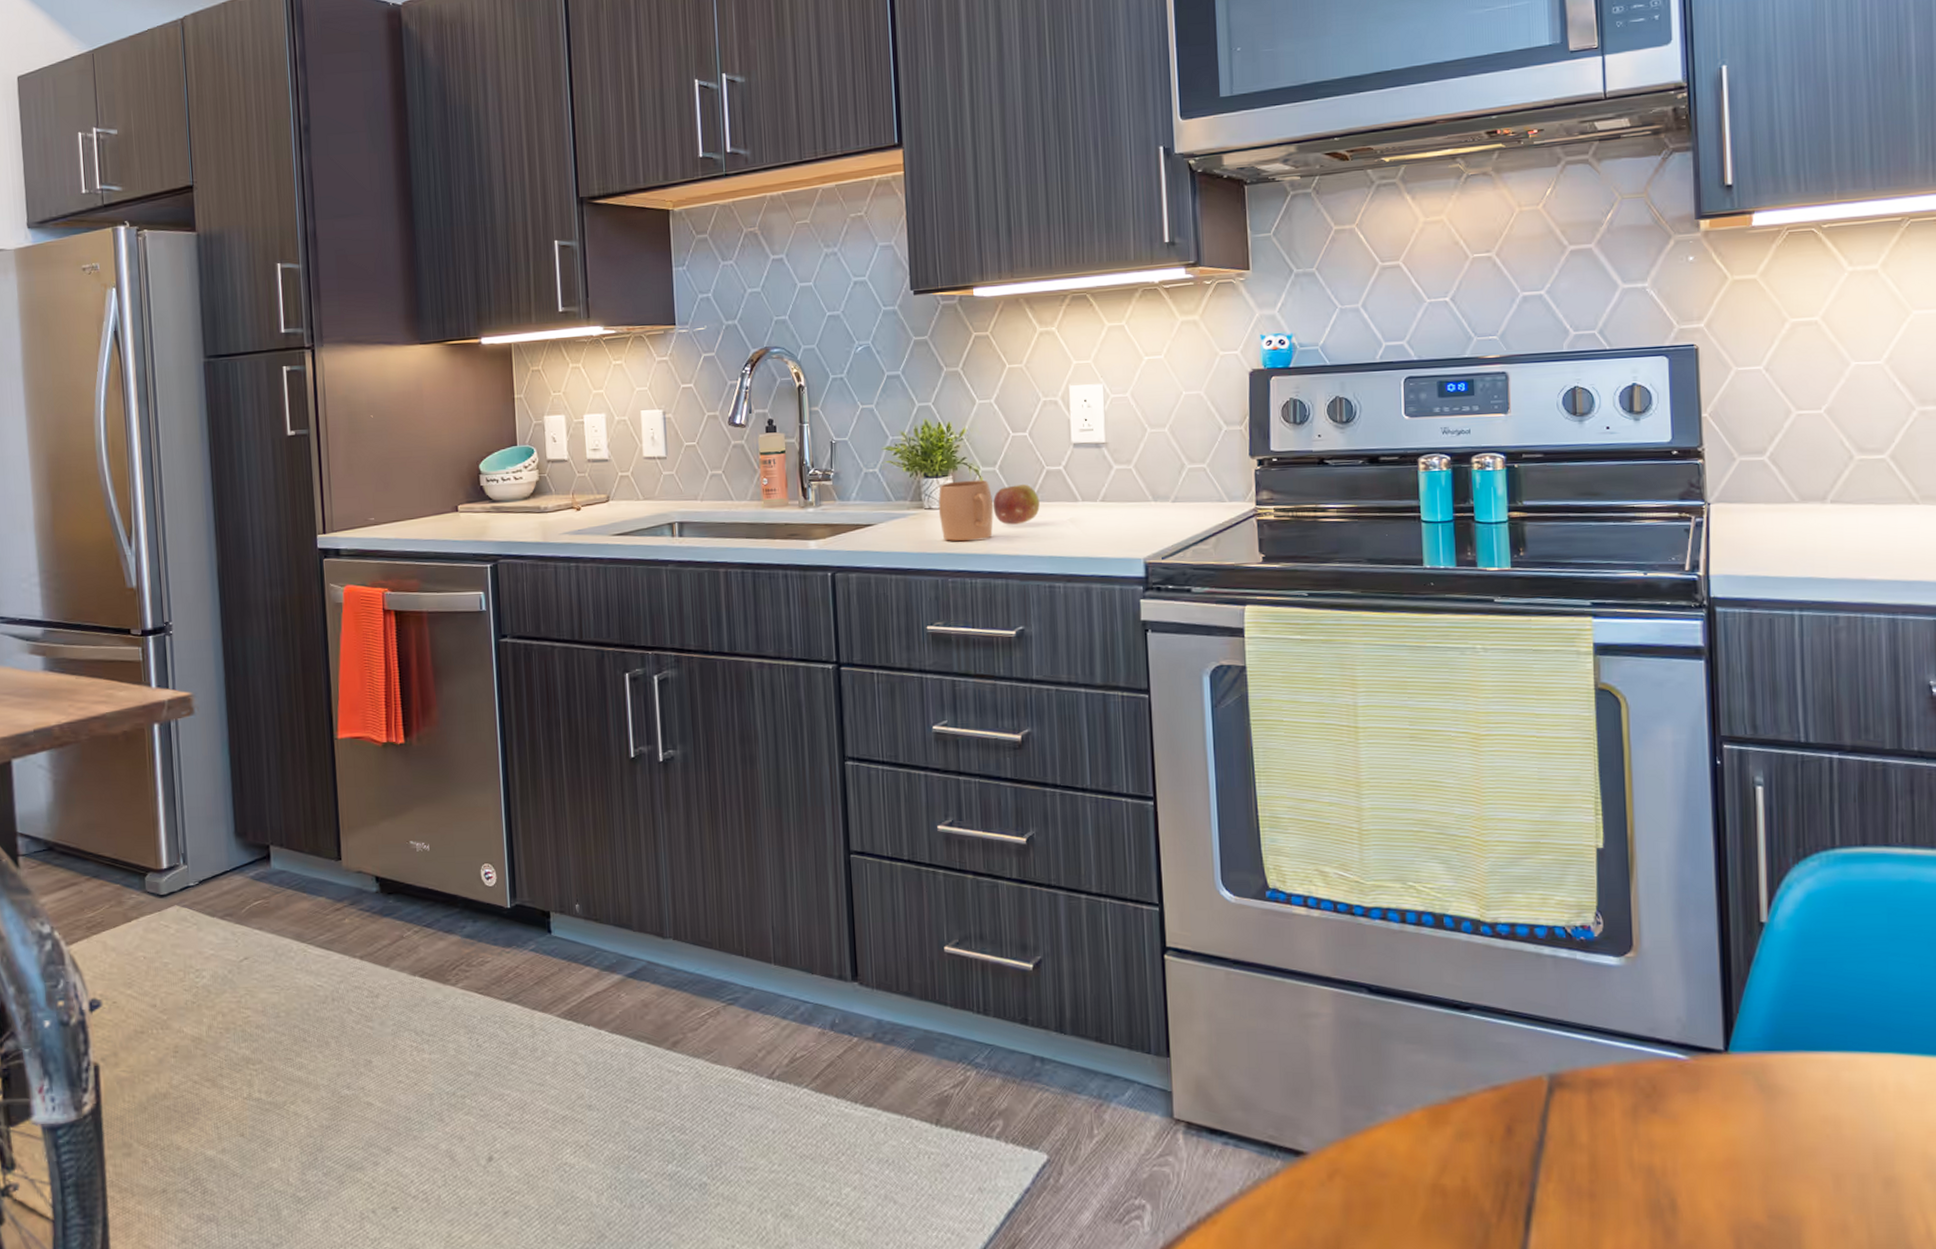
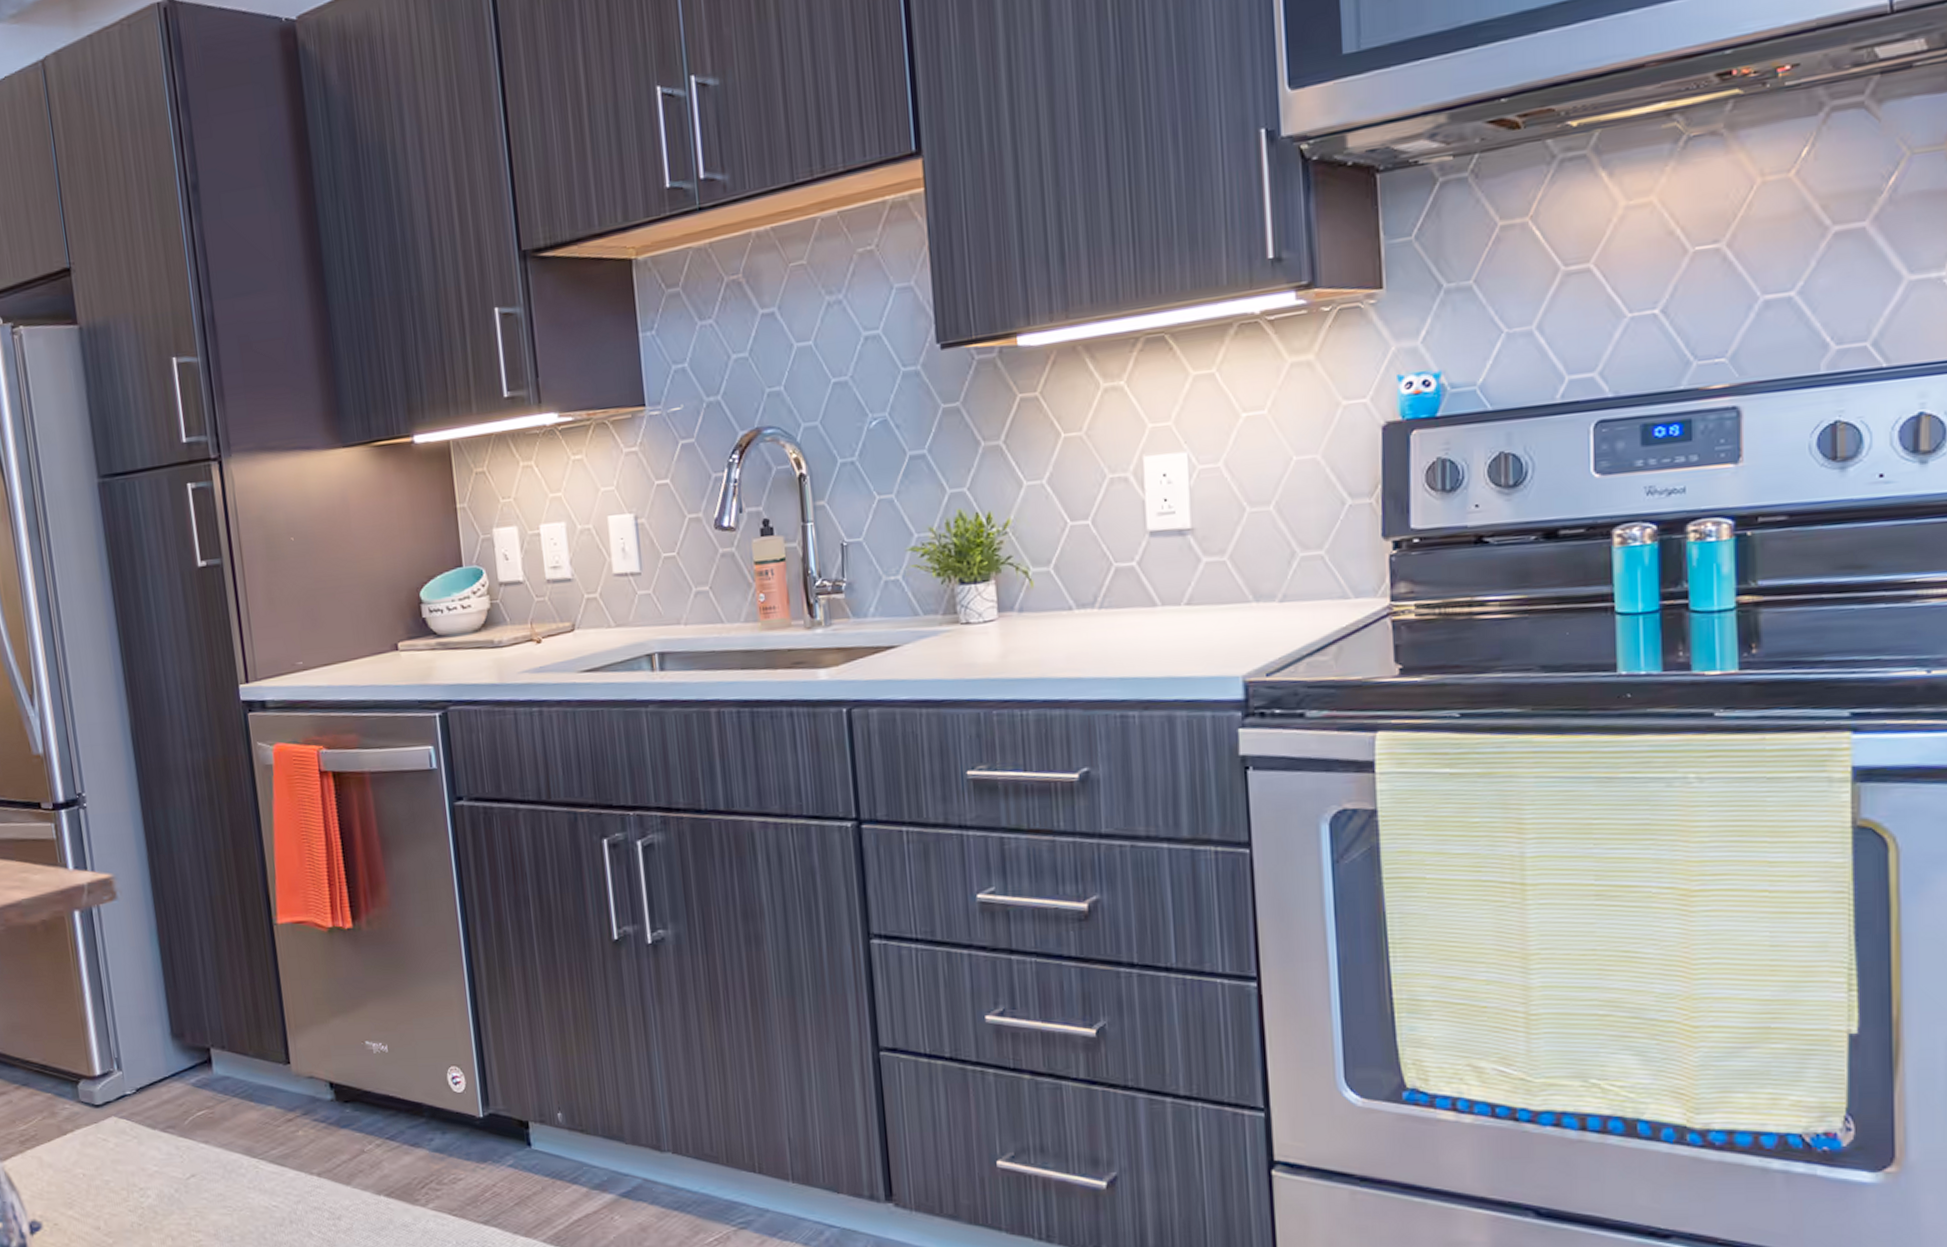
mug: present [938,479,993,541] -> none [977,583,1048,664]
fruit: present [992,483,1040,525] -> none [1046,586,1107,640]

